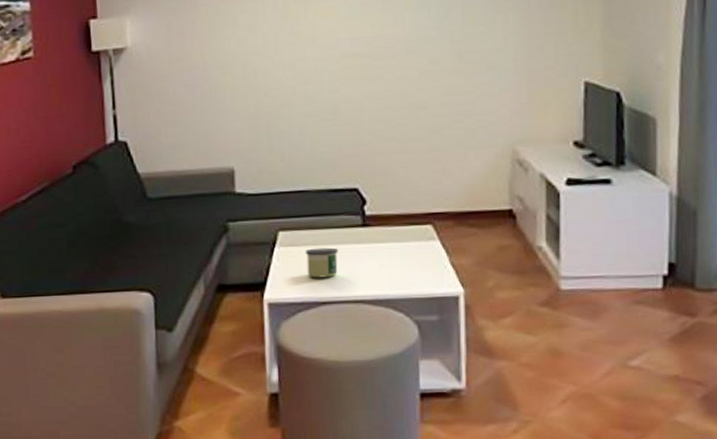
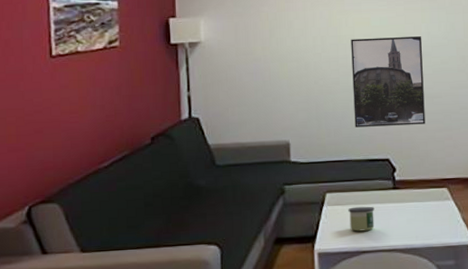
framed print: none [311,28,407,150] -> present [351,36,426,128]

